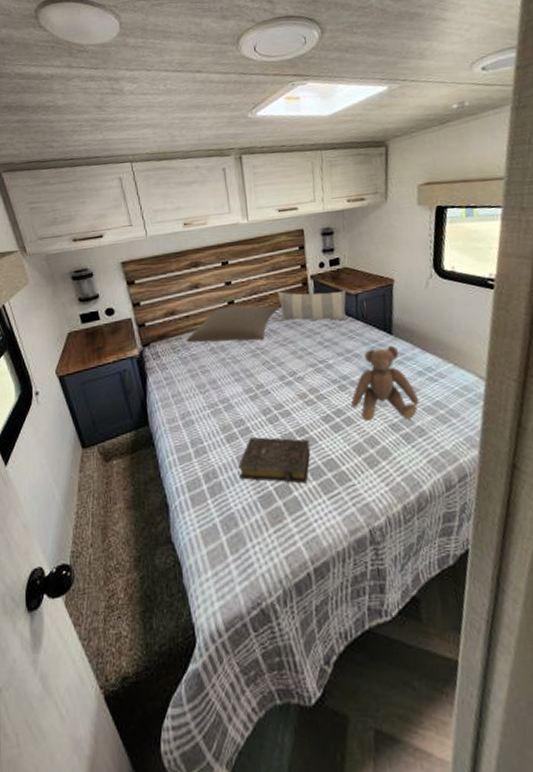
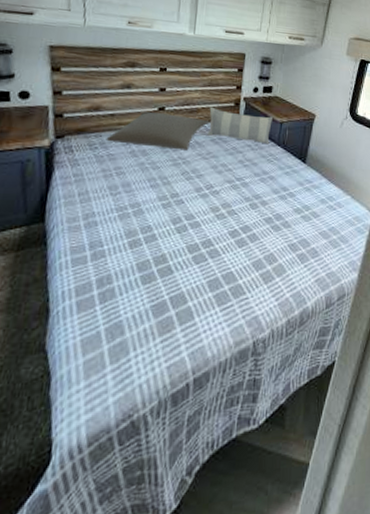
book: present [238,437,311,484] -> none [135,245,213,294]
teddy bear: present [351,345,420,421] -> none [259,173,318,241]

